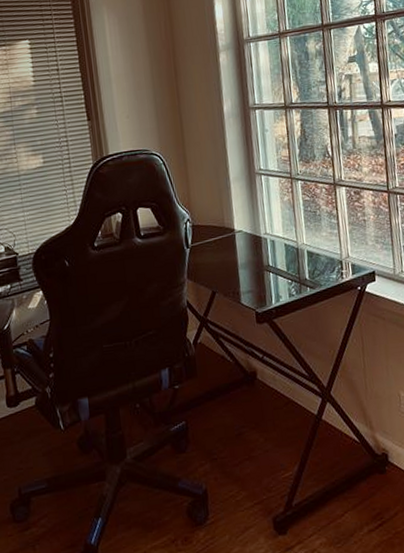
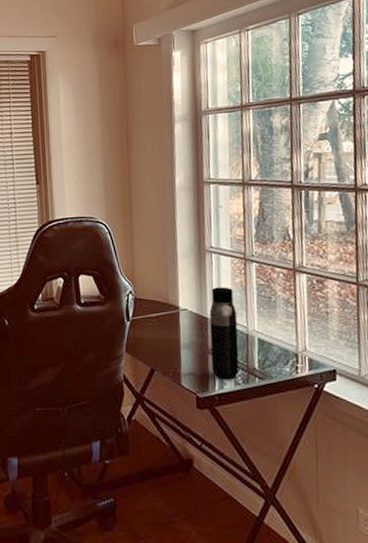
water bottle: none [262,205,292,293] -> present [209,287,239,379]

